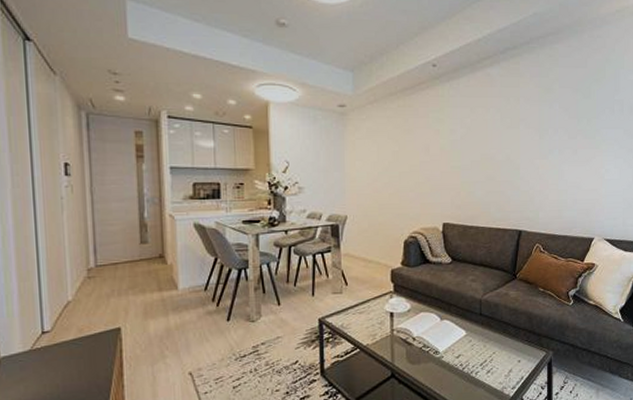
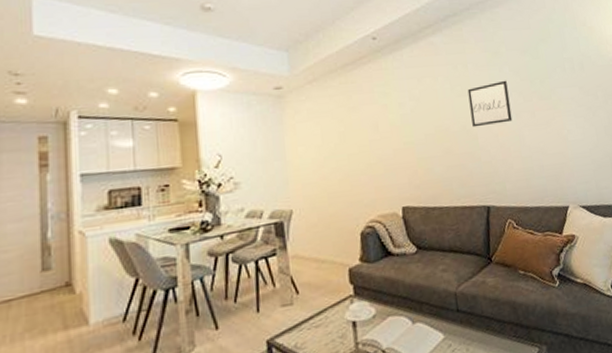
wall art: none [516,116,555,159] -> present [467,80,513,128]

